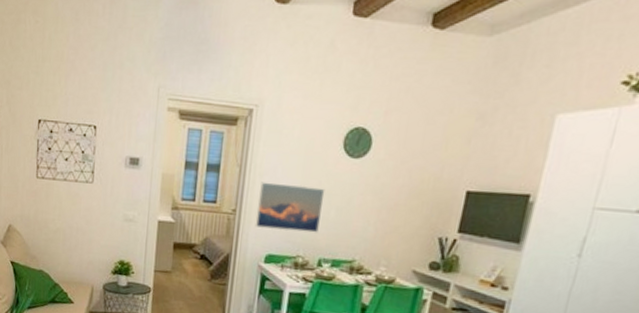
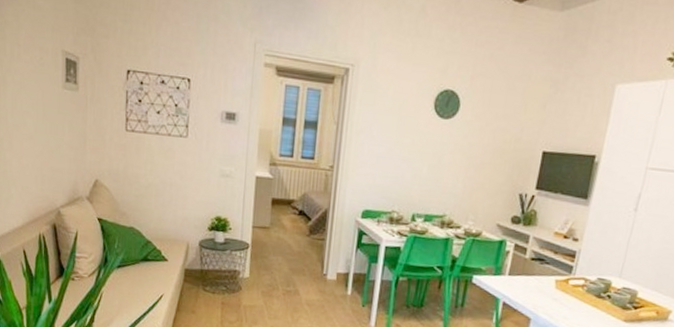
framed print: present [255,182,325,233] -> none [352,139,418,189]

